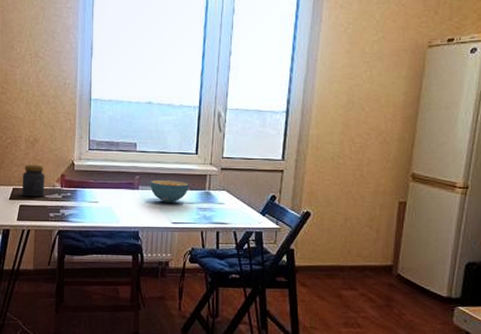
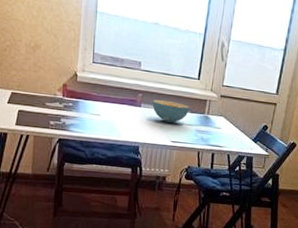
jar: present [21,165,45,198] -> none [21,70,46,105]

